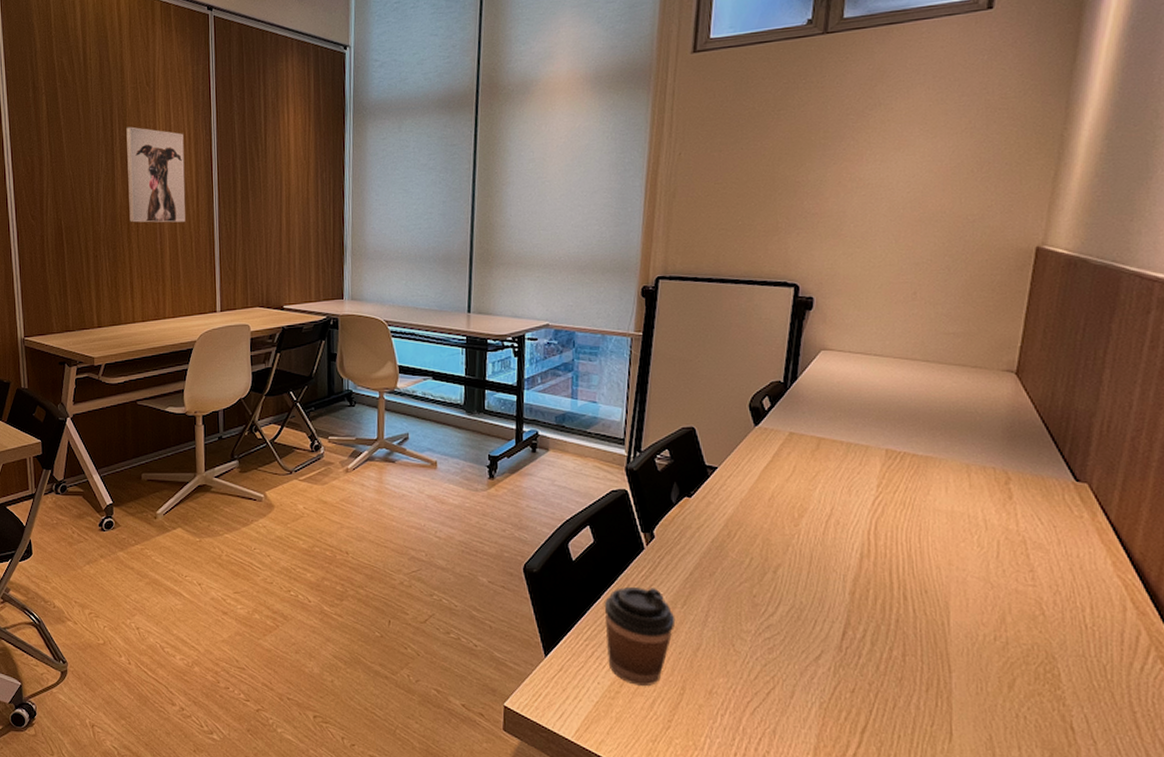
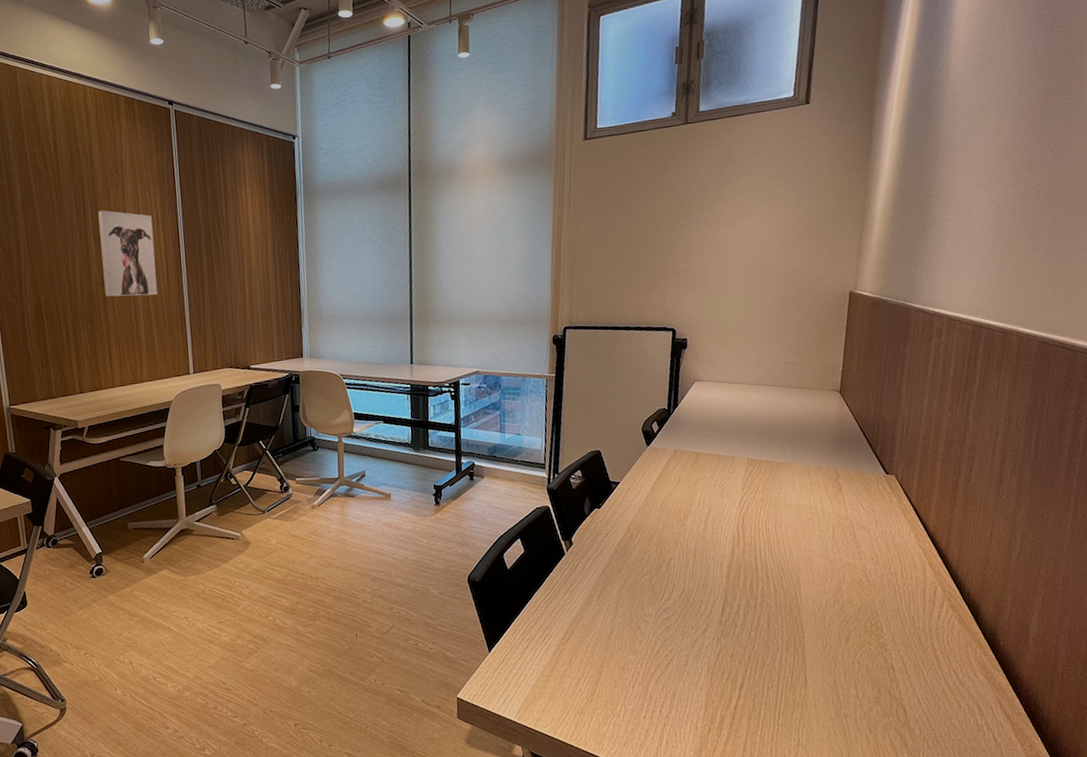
coffee cup: present [604,586,676,686] -> none [535,586,593,669]

